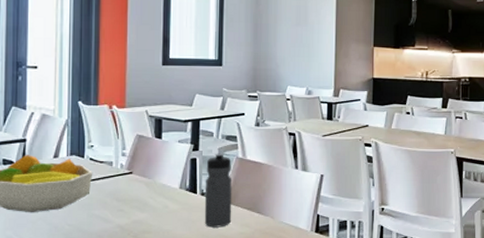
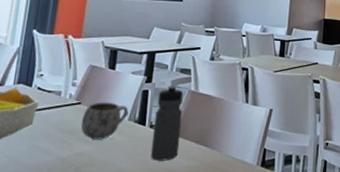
mug: none [134,171,179,208] -> present [80,102,129,140]

